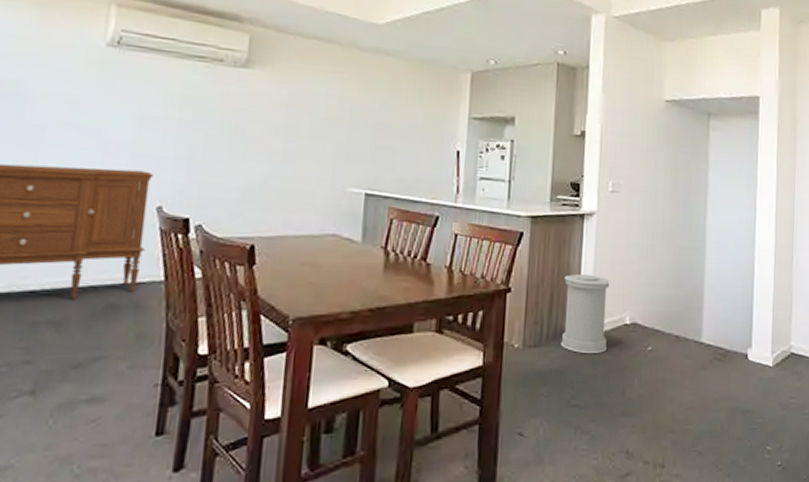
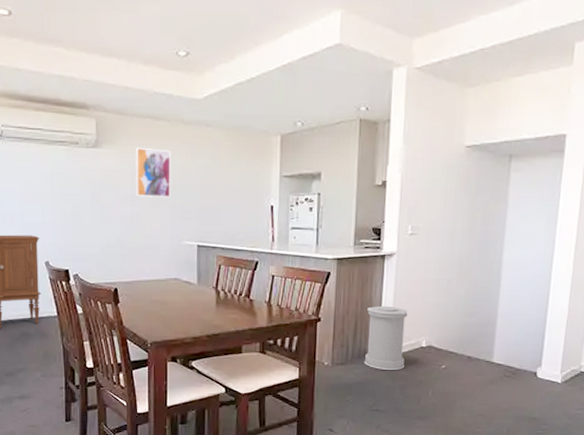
wall art: none [291,71,341,134] -> present [135,147,171,197]

